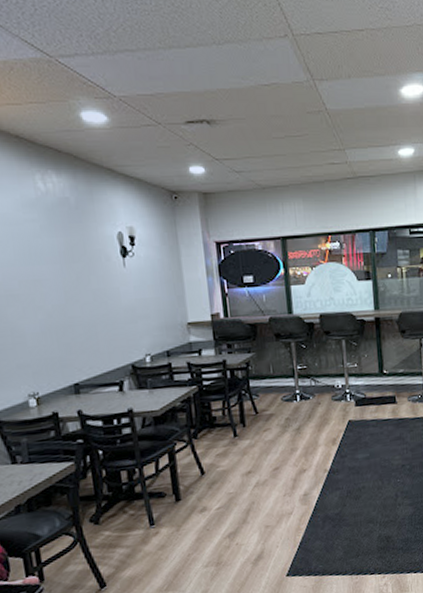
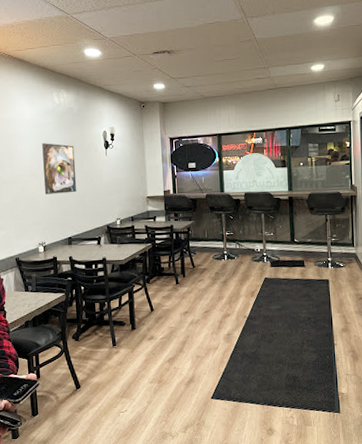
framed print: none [22,249,82,324] -> present [42,143,77,194]

